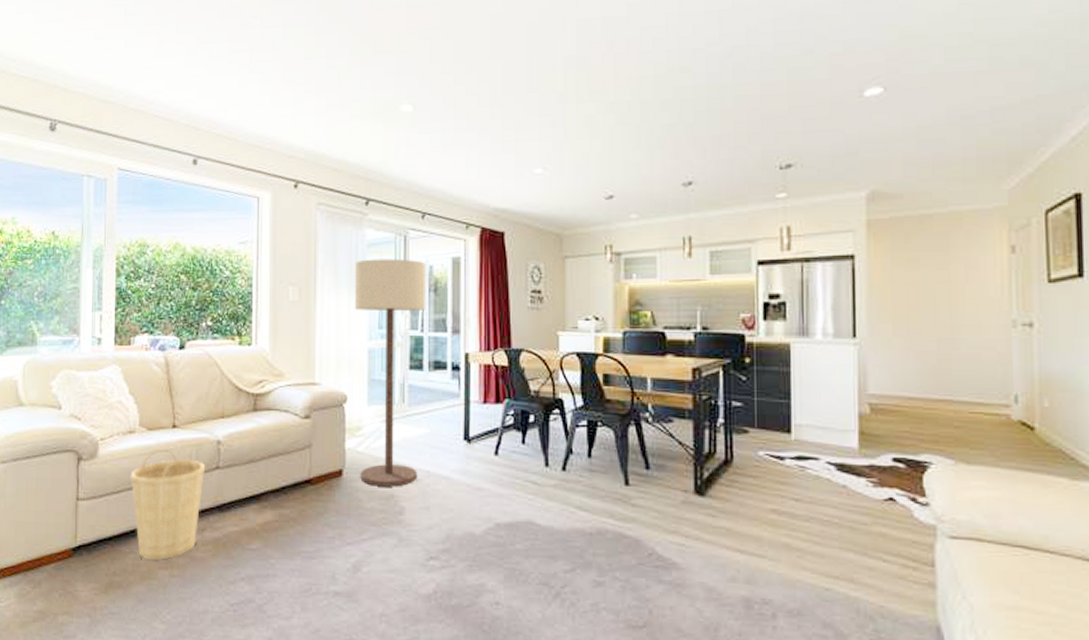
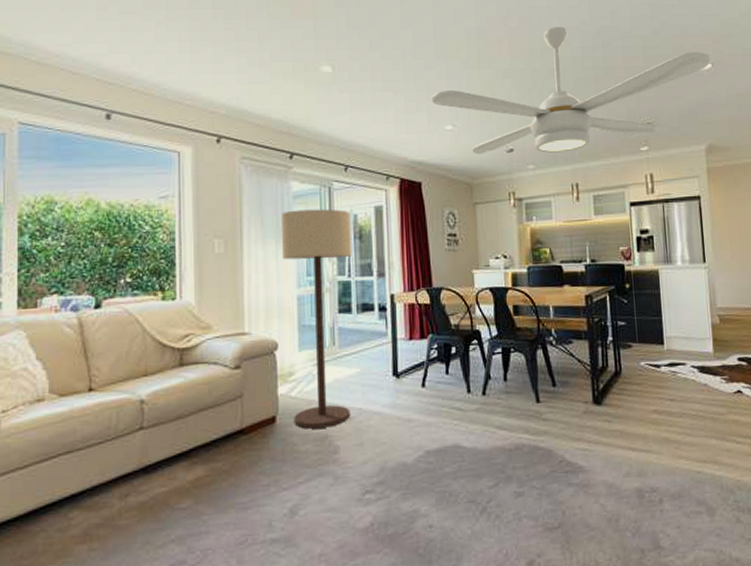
basket: present [130,448,206,560] -> none [39,414,128,536]
ceiling fan: none [519,49,883,201] -> present [430,26,711,154]

